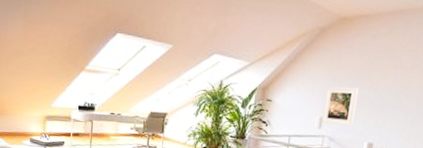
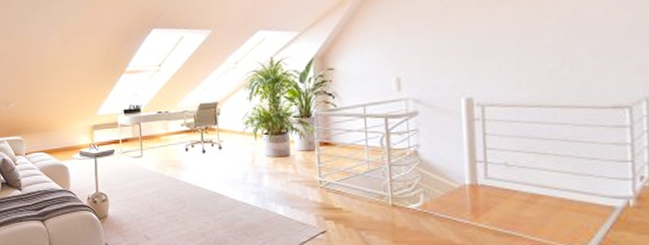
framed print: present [322,87,359,126] -> none [397,37,441,84]

